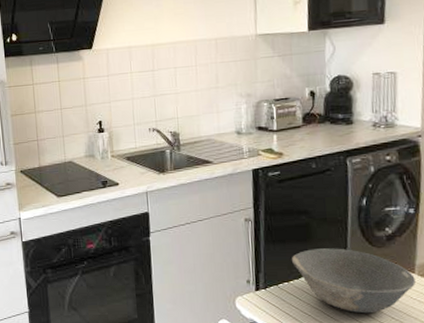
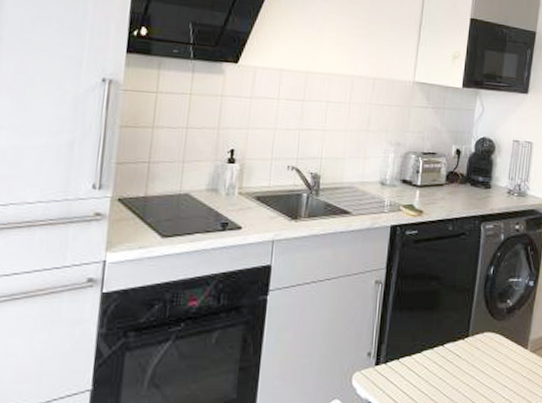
bowl: present [292,248,416,314] -> none [417,319,528,393]

